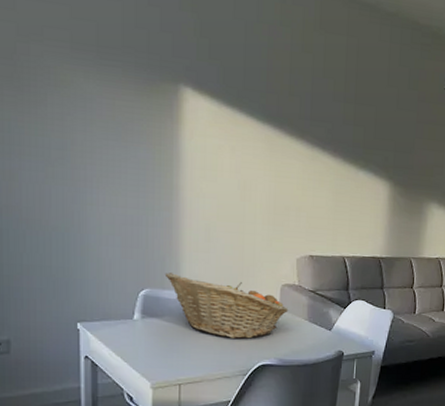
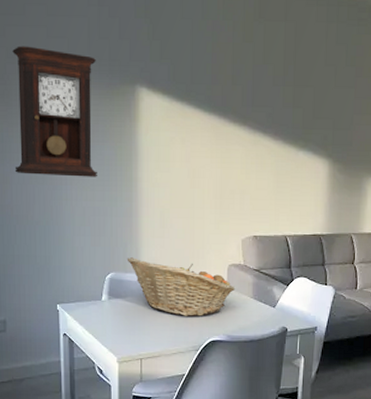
pendulum clock: none [25,23,131,182] -> present [12,46,97,177]

